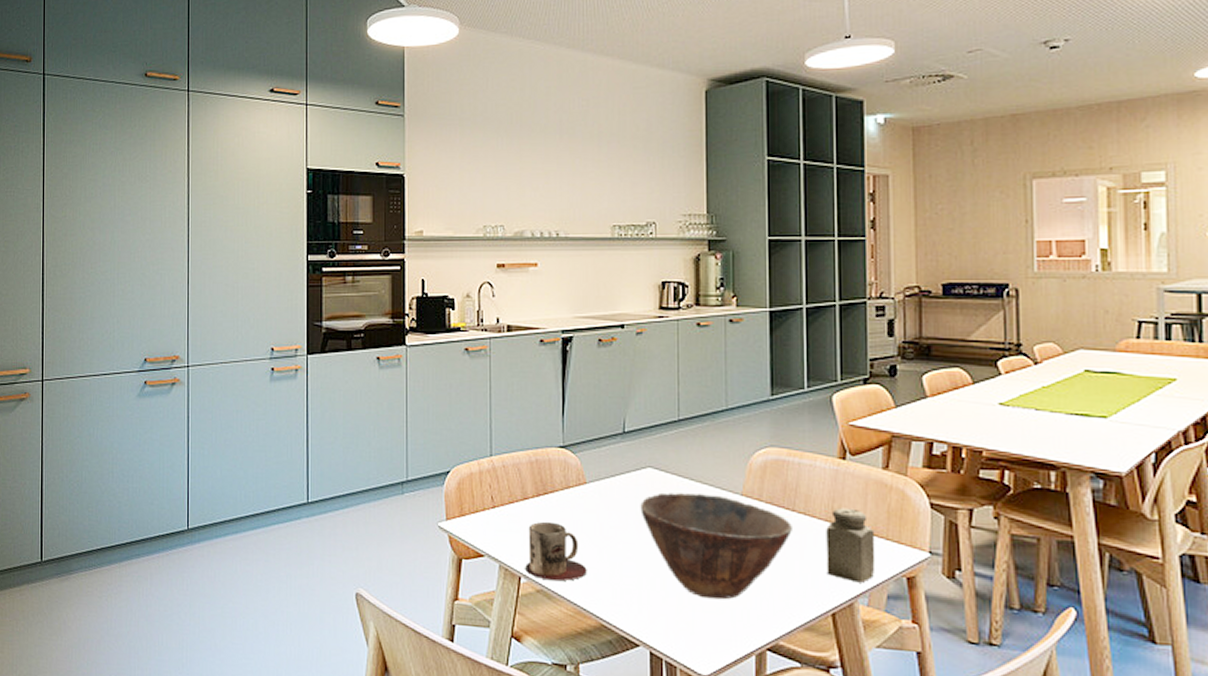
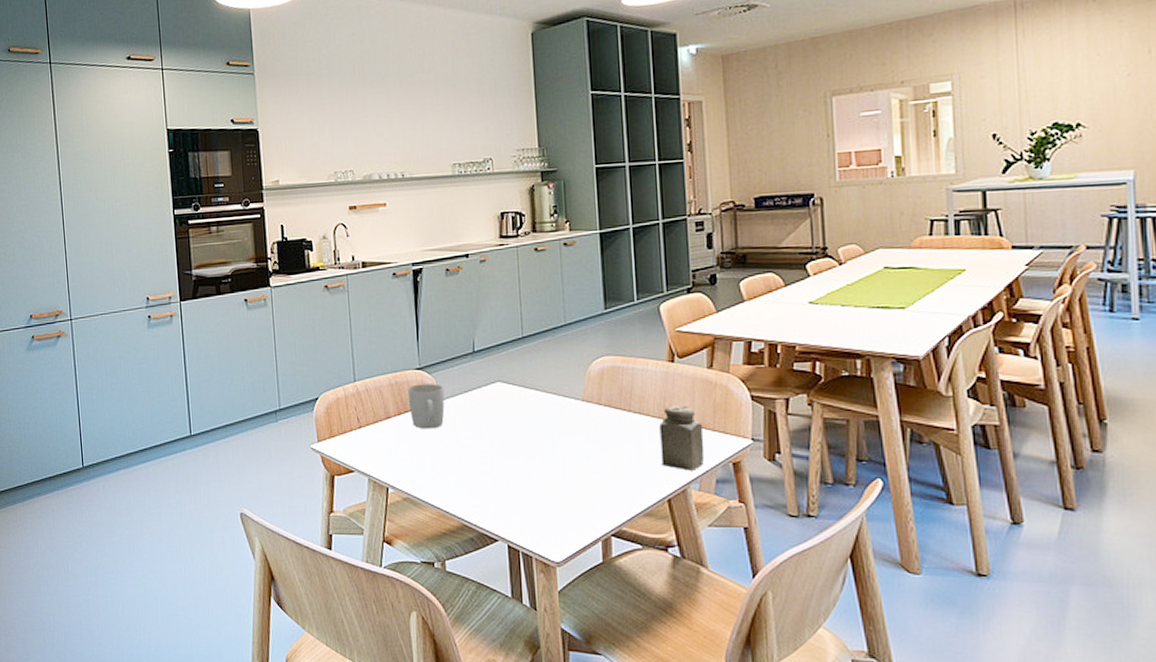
mug: present [525,521,587,582] -> none [392,436,448,489]
mug: none [548,464,588,515] -> present [407,384,445,429]
bowl: present [640,492,792,600] -> none [492,402,629,495]

